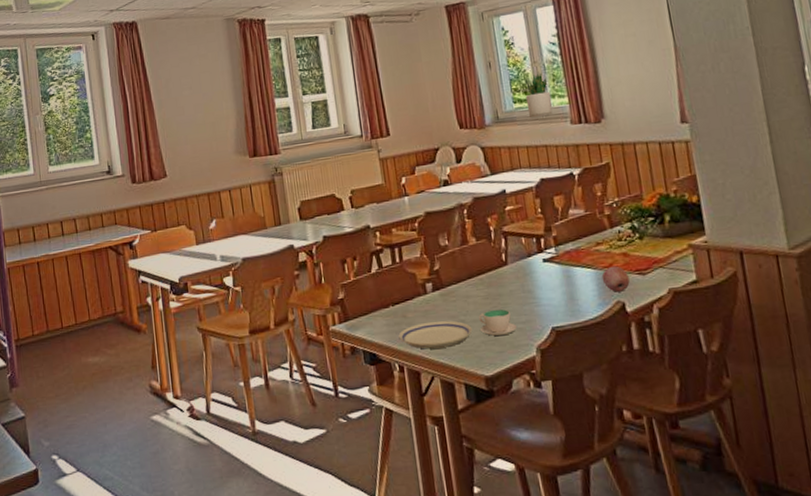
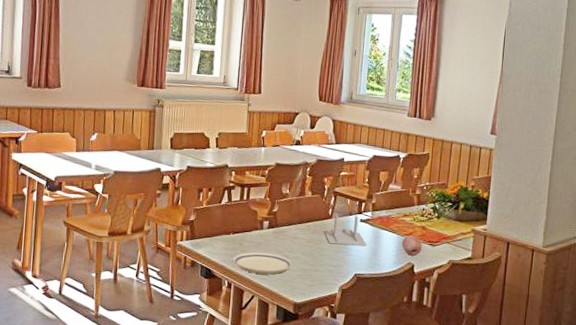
cup: present [479,308,518,337] -> none [299,251,329,274]
napkin holder: none [501,255,558,296] -> present [324,214,367,246]
planter: present [524,71,553,119] -> none [376,67,399,106]

